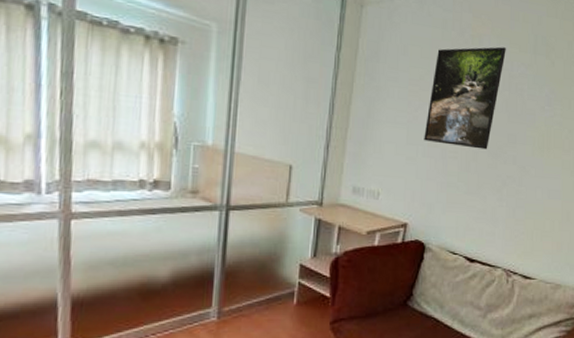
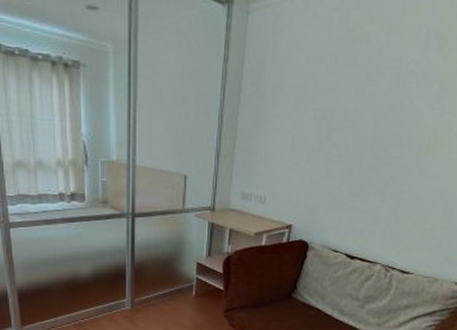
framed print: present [424,46,506,150] -> none [308,44,395,152]

